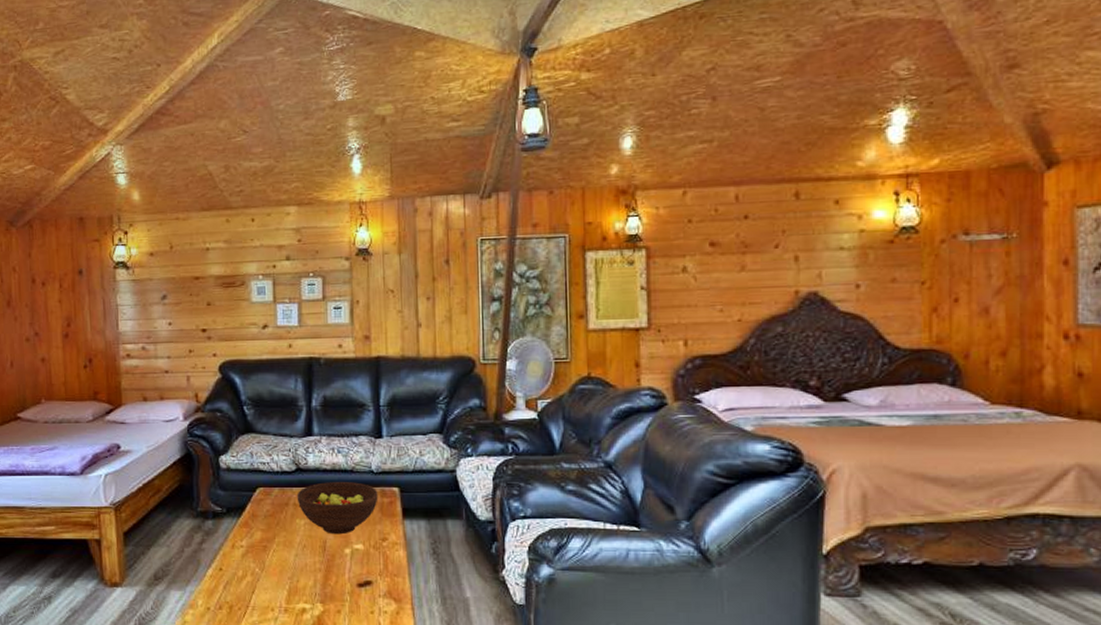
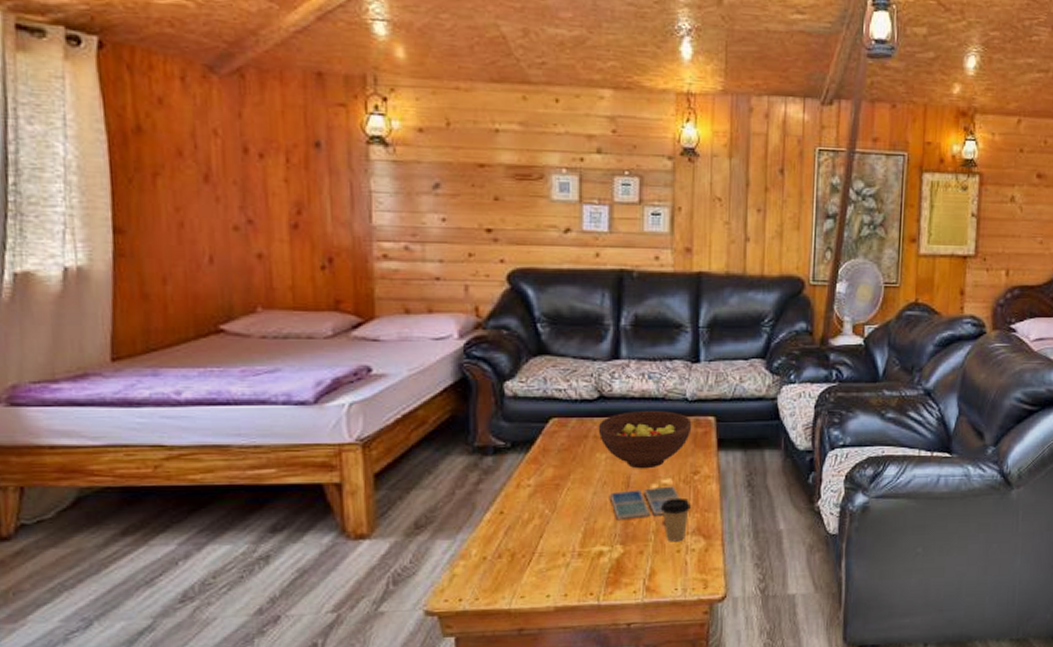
drink coaster: none [310,551,371,581] -> present [610,486,680,521]
coffee cup: none [353,562,381,604] -> present [660,497,691,542]

